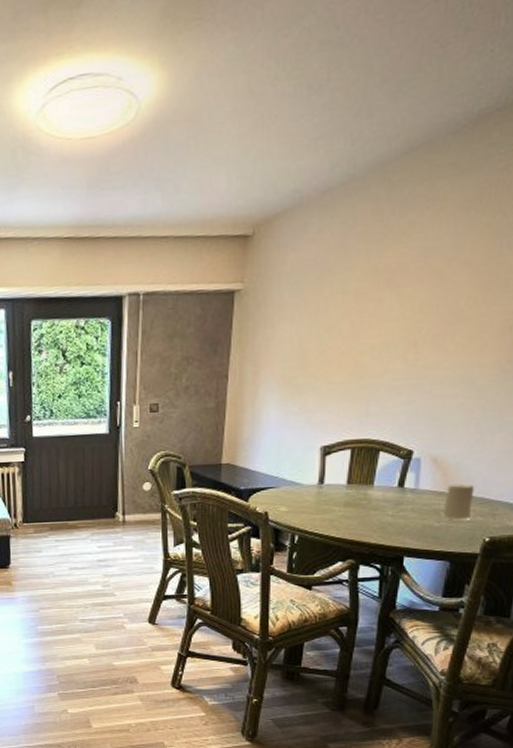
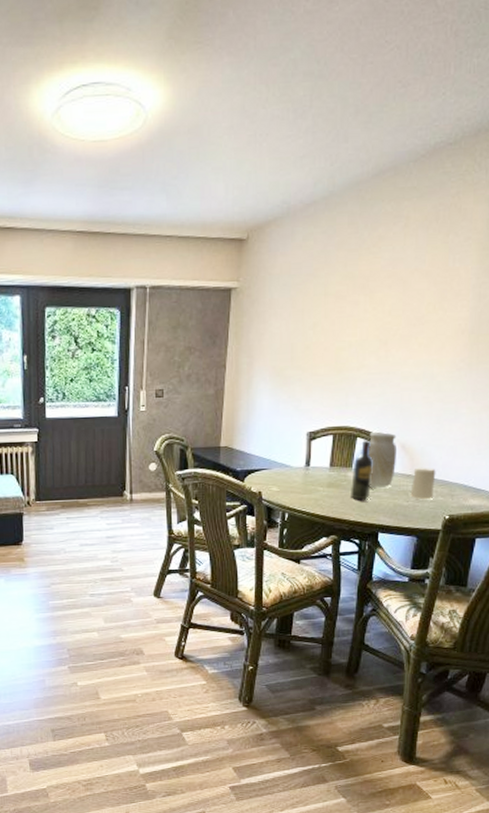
wine bottle: none [370,452,400,522] -> present [349,438,374,501]
vase: none [392,444,427,507] -> present [368,431,397,488]

